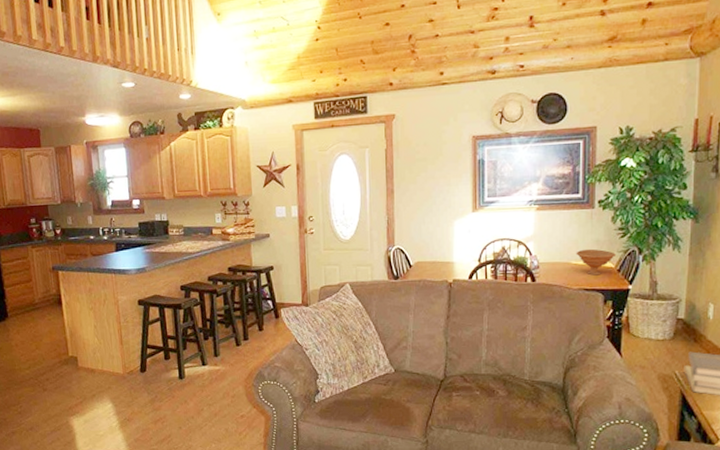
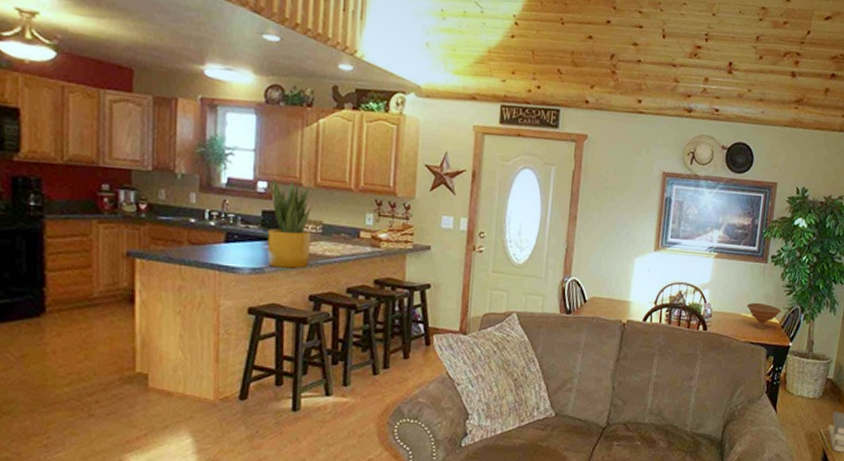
planter: none [140,195,177,266] -> present [267,179,313,269]

